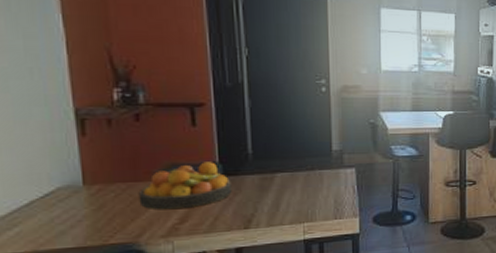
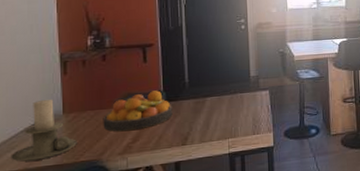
candle holder: none [12,165,105,242] -> present [11,99,77,162]

